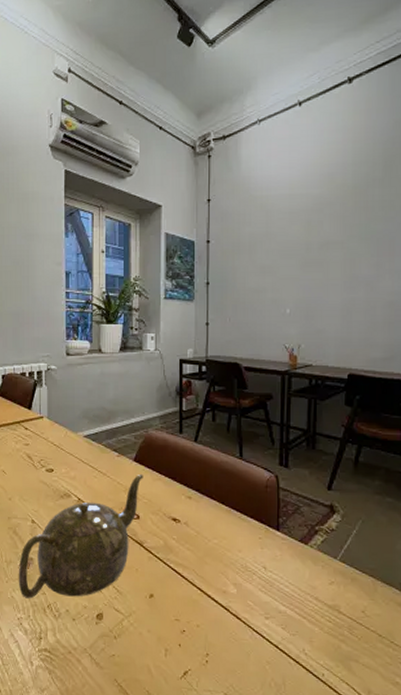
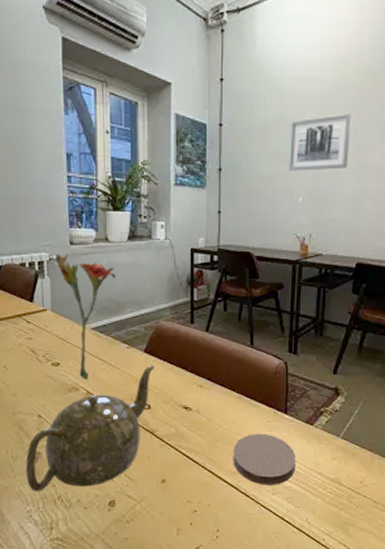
flower: none [52,364,108,488] -> present [55,253,116,381]
coaster: none [223,550,290,609] -> present [233,433,296,485]
wall art: none [274,226,338,283] -> present [287,112,352,171]

